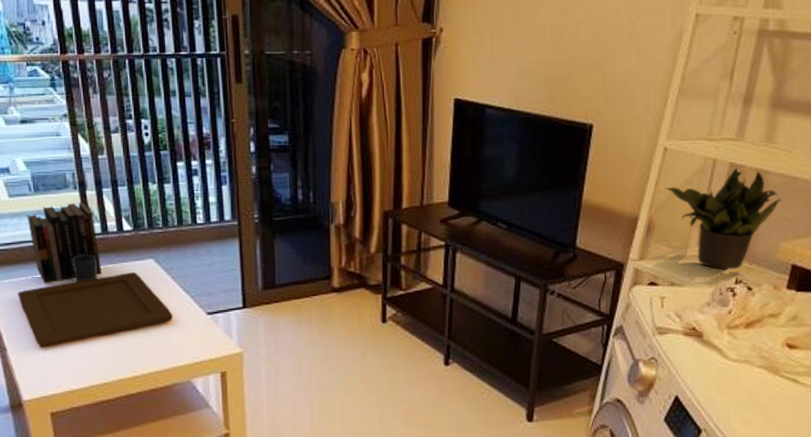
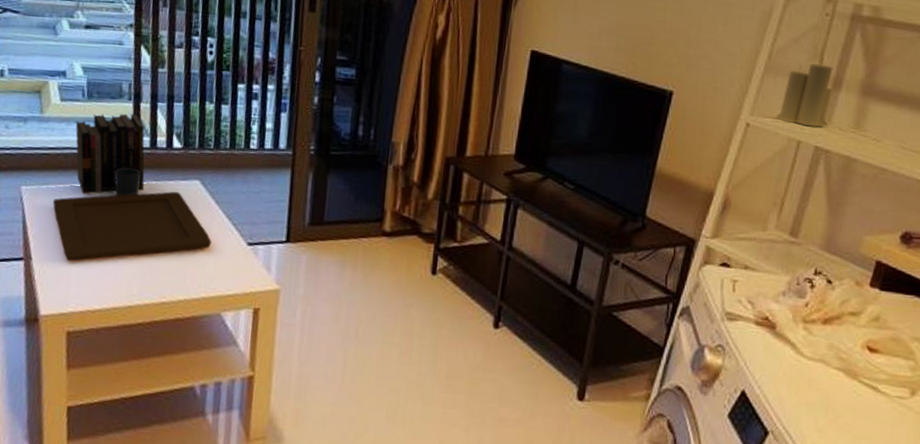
potted plant: present [664,167,781,270] -> none [744,151,868,260]
candle: none [691,76,744,145] -> present [776,58,833,127]

